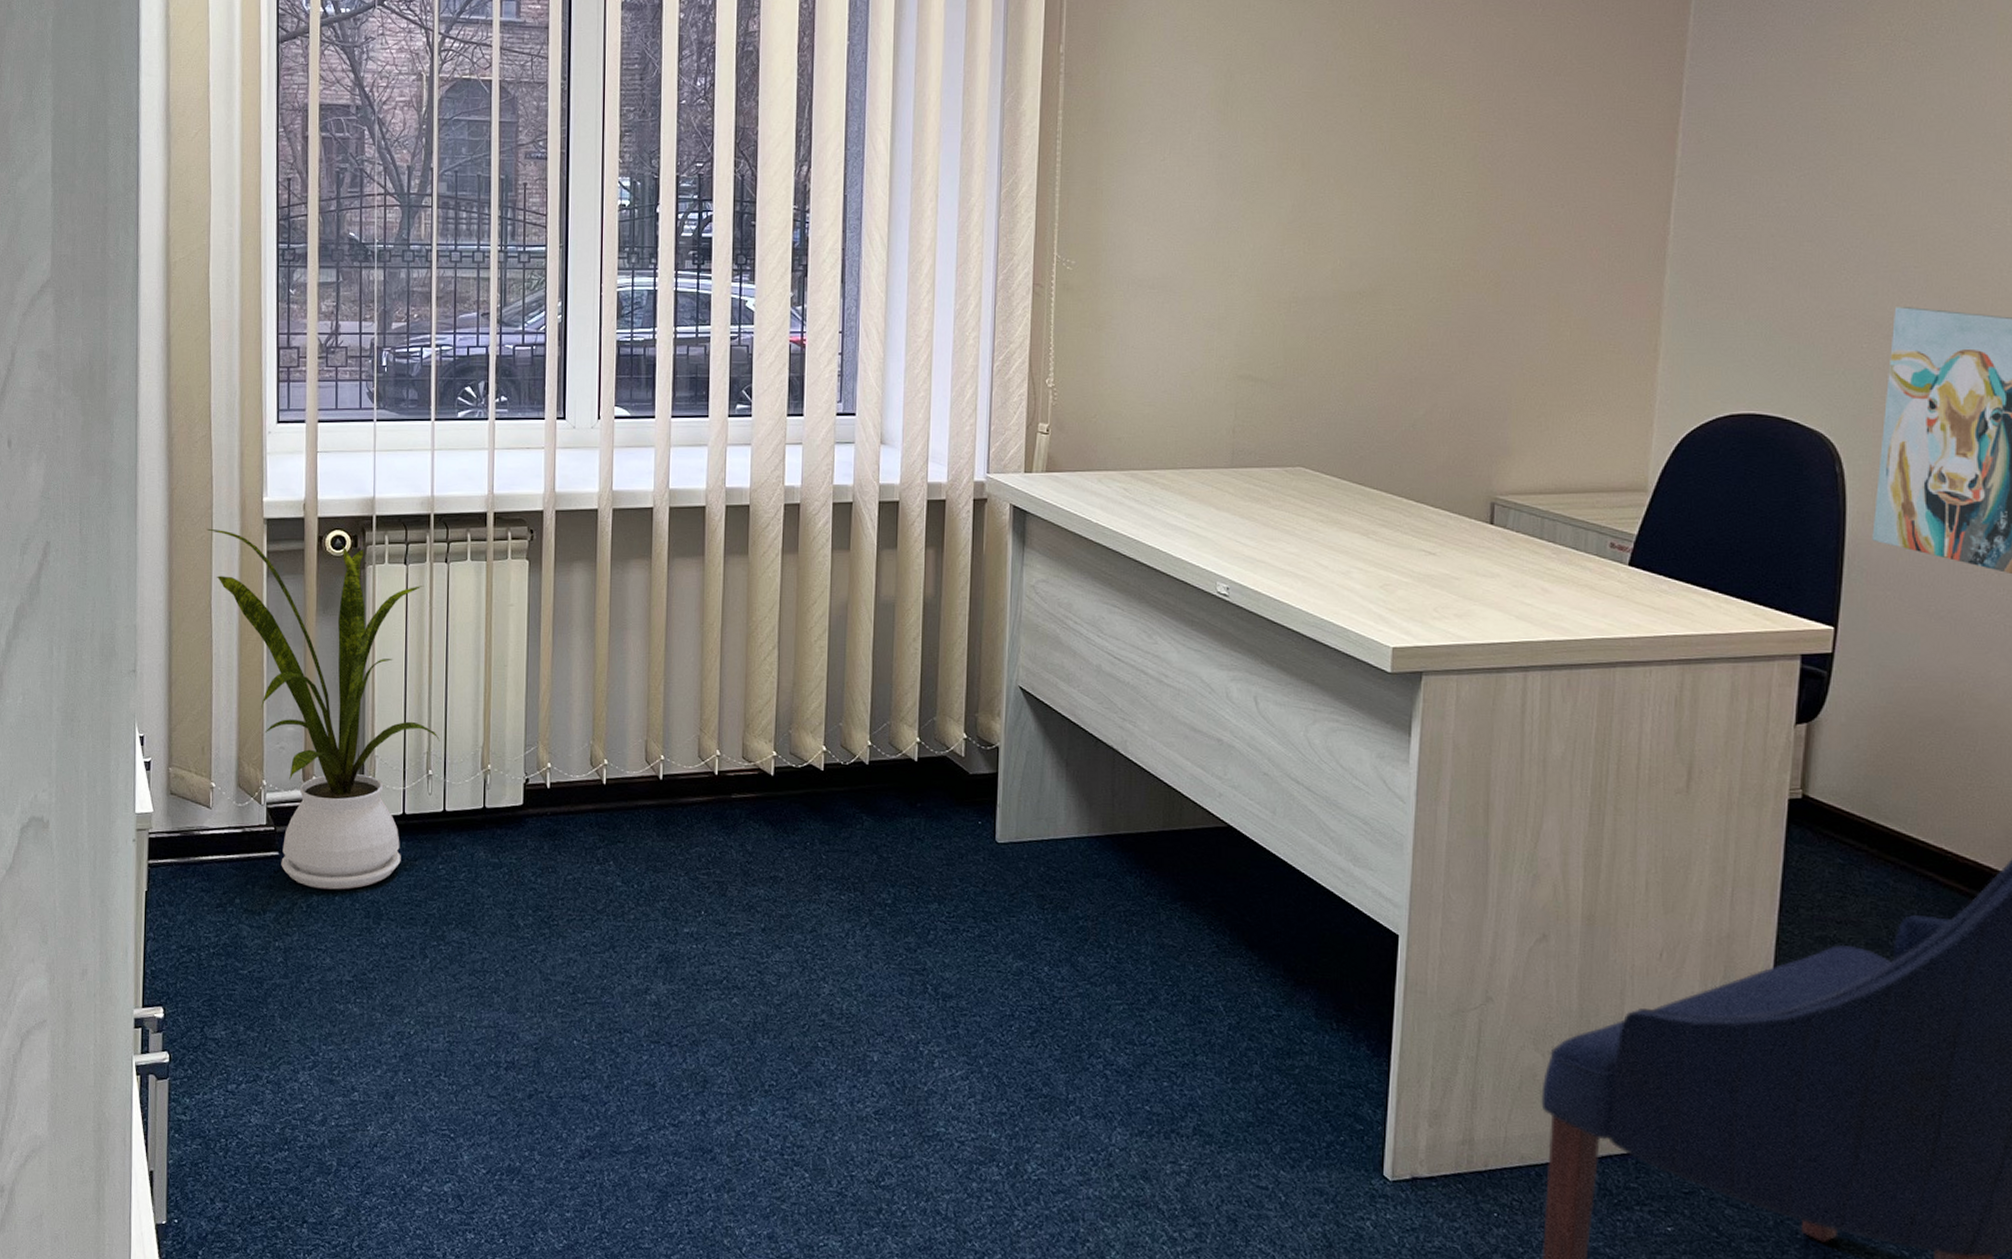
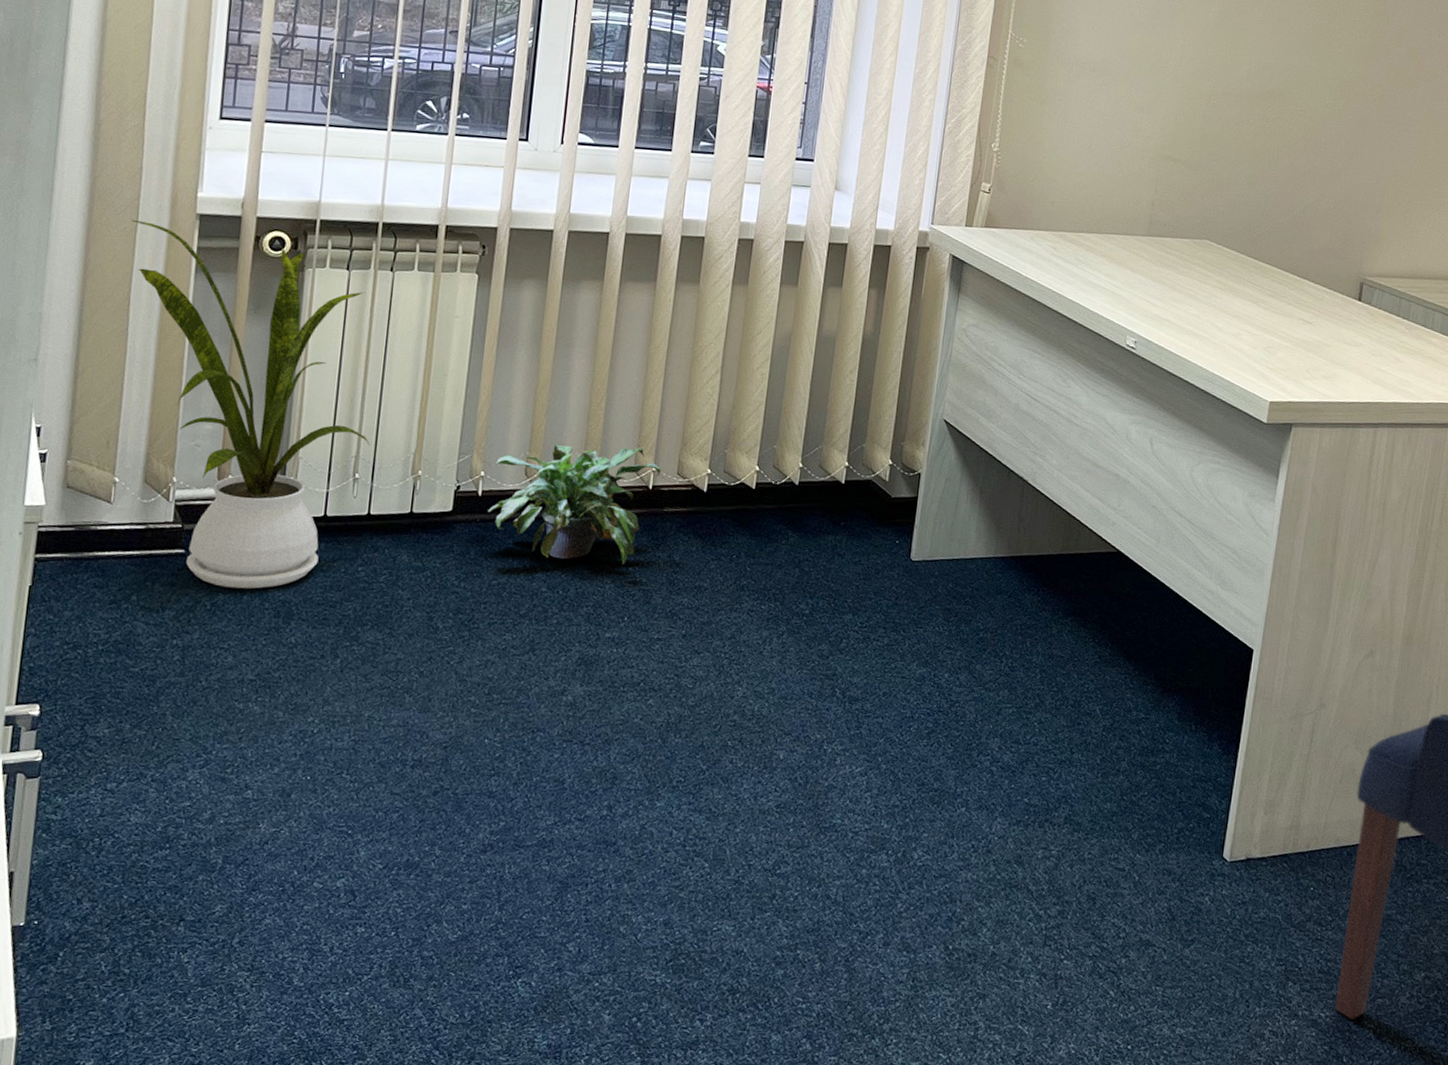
potted plant: none [558,731,726,855] -> present [488,444,662,565]

